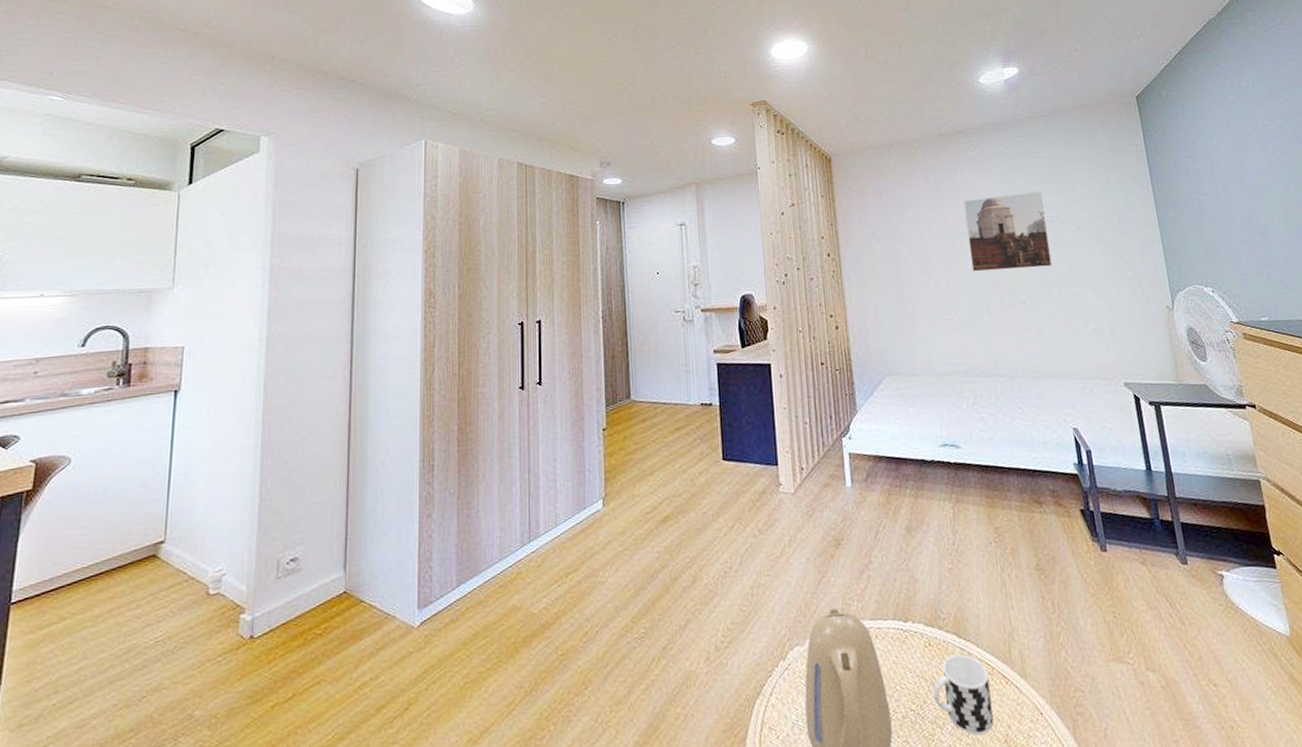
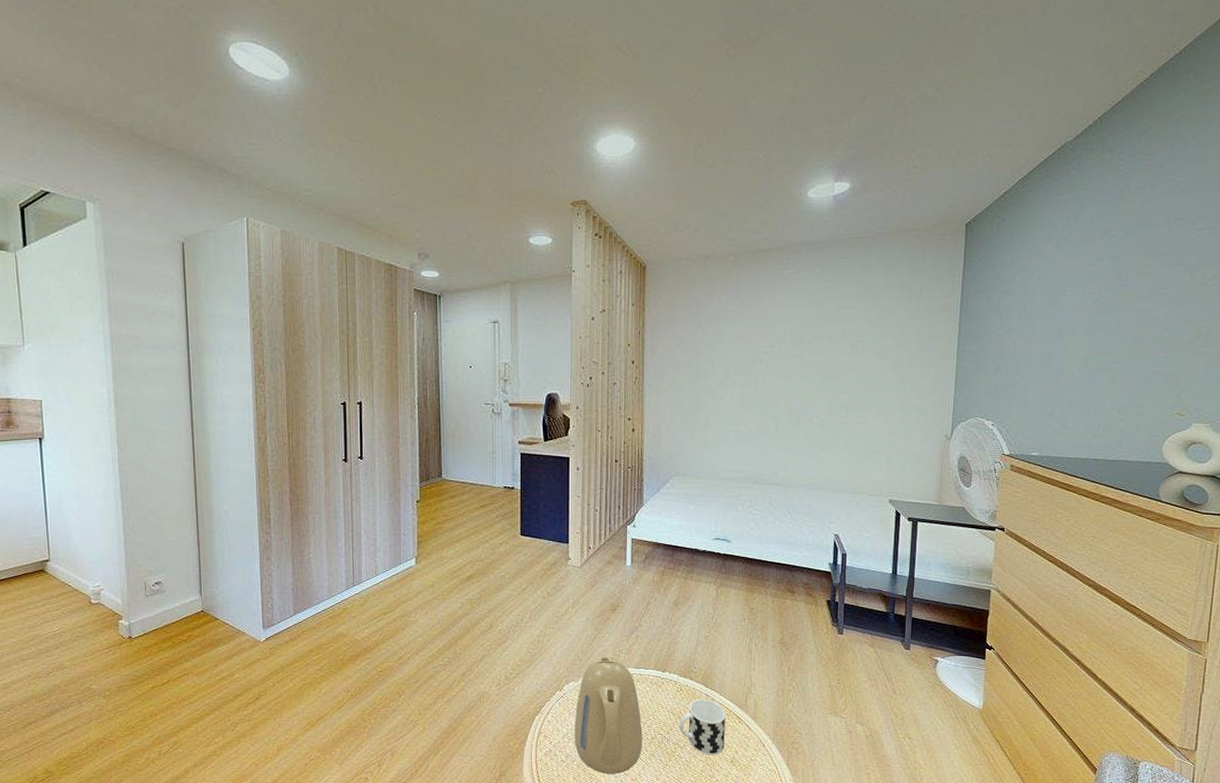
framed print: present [963,192,1053,272] -> none [768,316,849,389]

